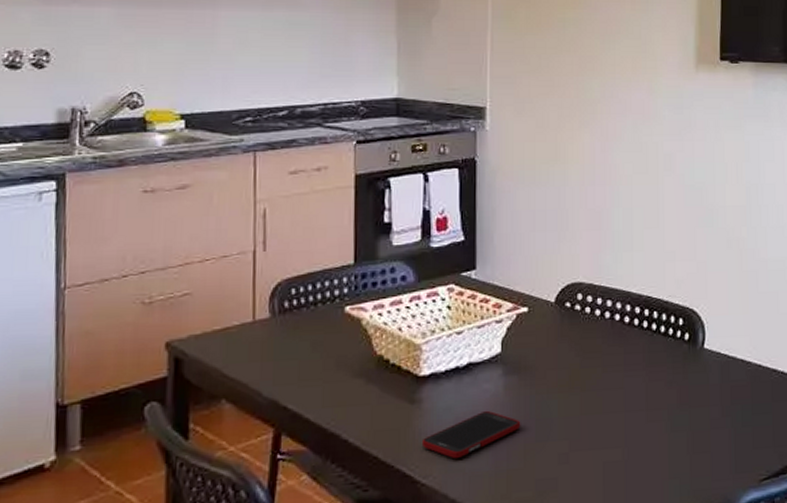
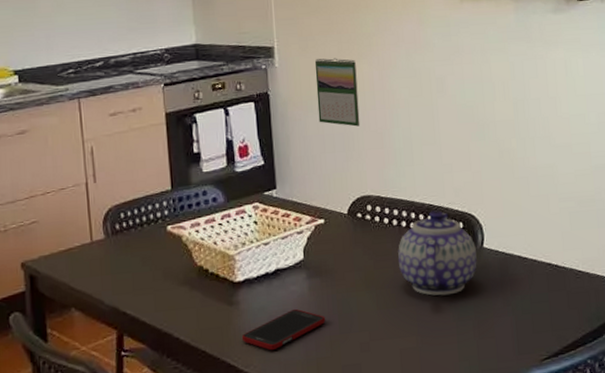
calendar: none [530,124,577,203] -> present [314,58,360,127]
teapot: none [607,303,696,402] -> present [397,210,477,296]

